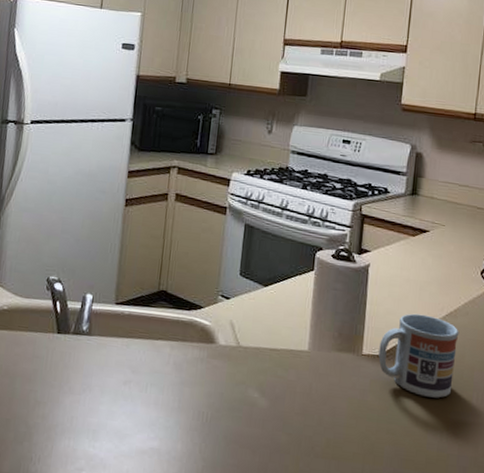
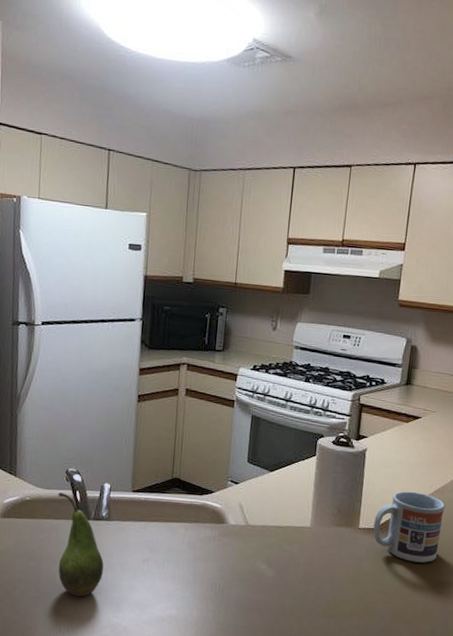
fruit: none [32,302,82,422] -> present [58,492,104,597]

